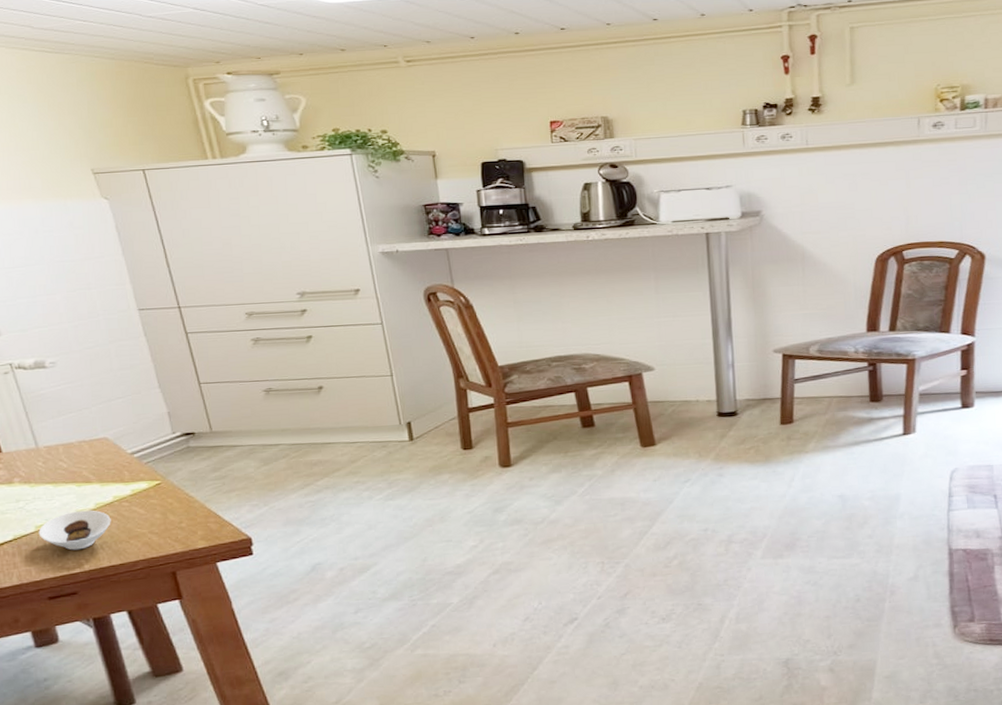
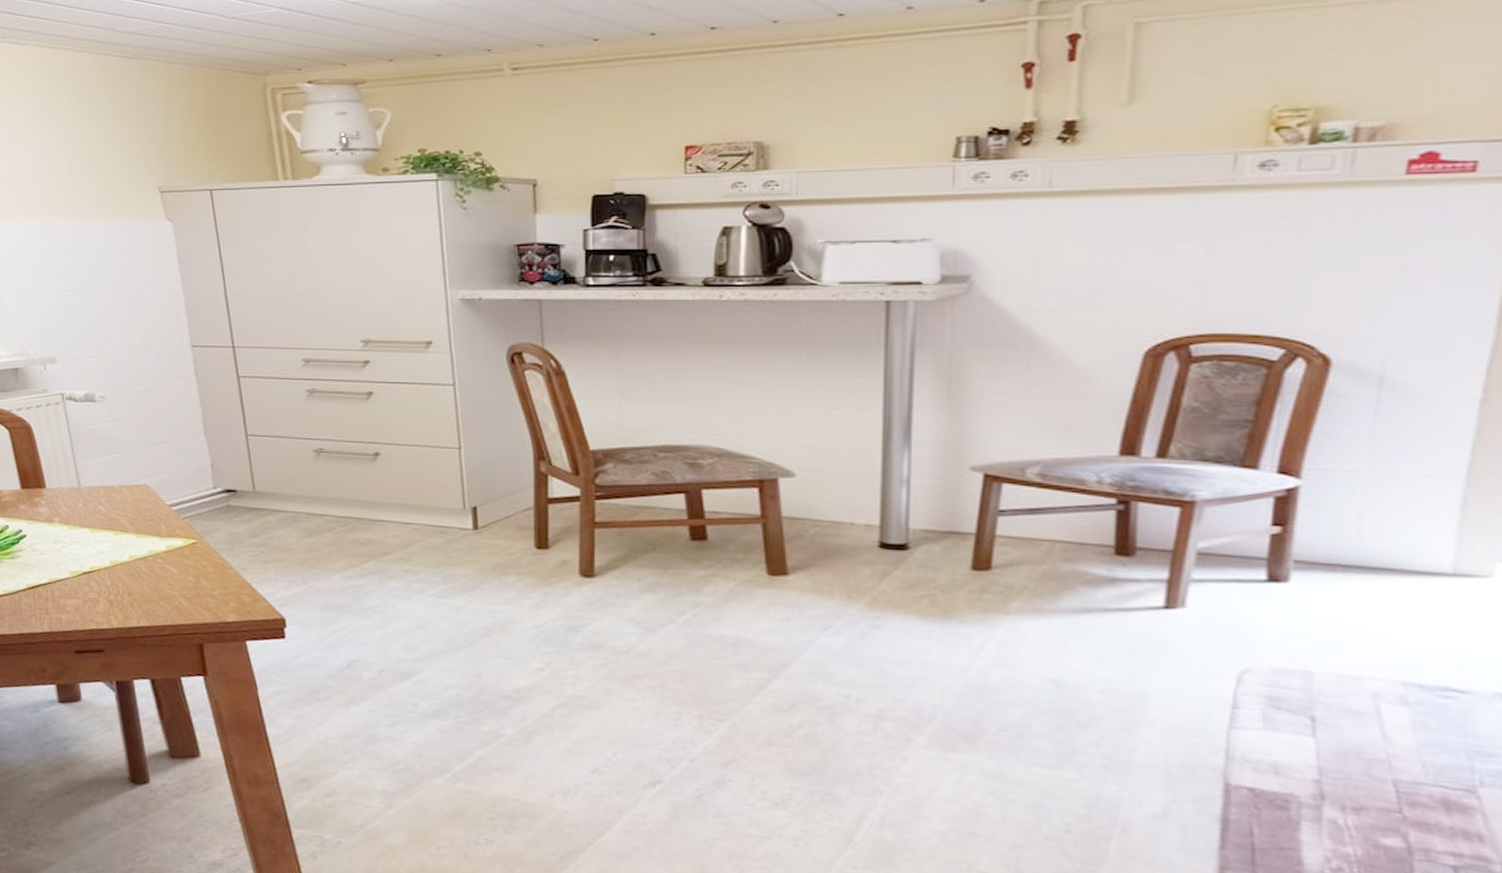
saucer: present [38,510,111,551] -> none [72,561,144,604]

